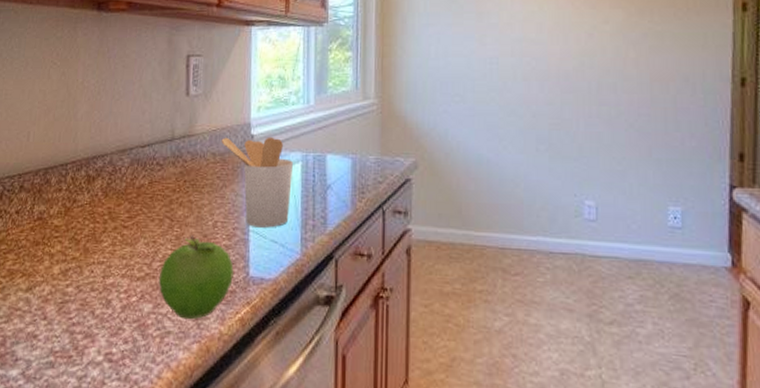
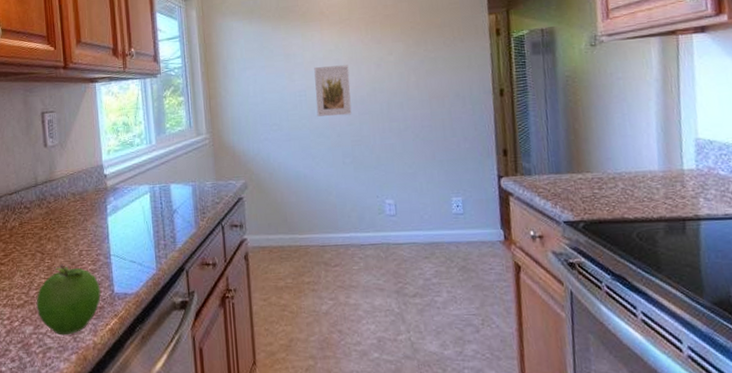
utensil holder: present [221,136,293,228] -> none [79,174,144,252]
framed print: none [509,30,554,92] -> present [314,64,352,117]

